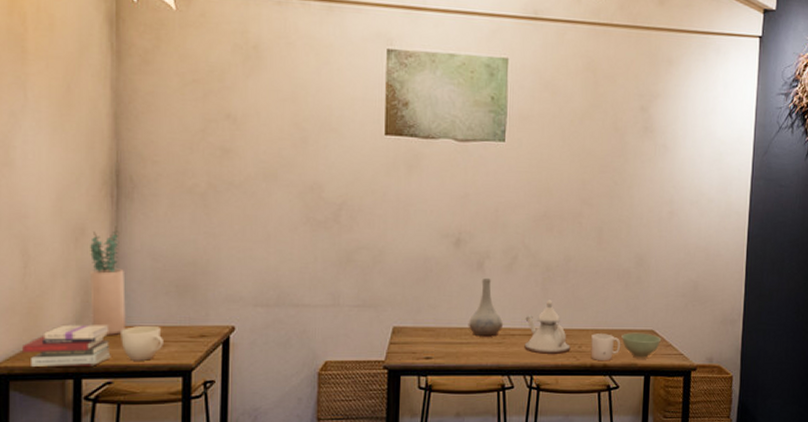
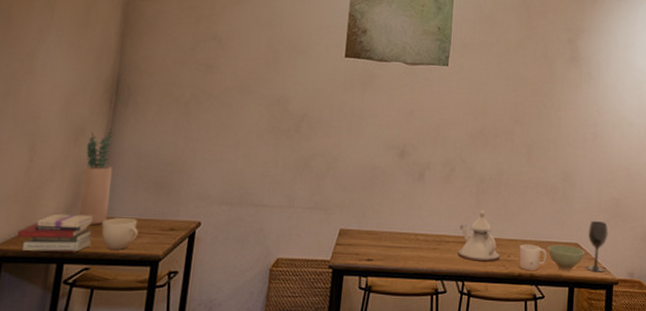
vase: present [468,277,504,337] -> none [407,187,440,243]
wine glass: none [662,305,686,359] -> present [586,220,609,272]

